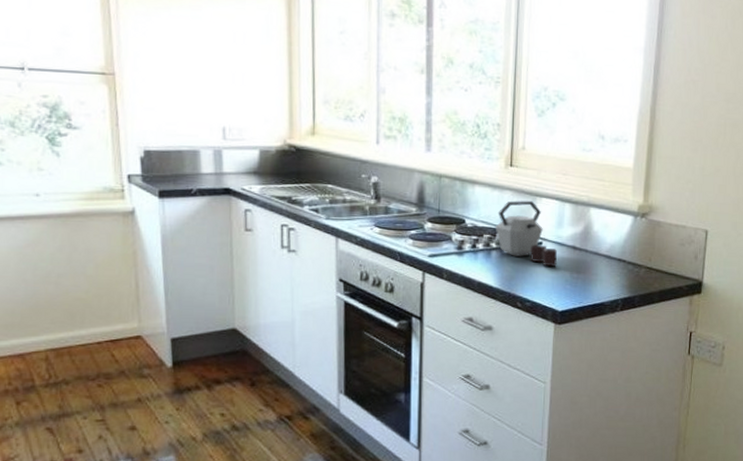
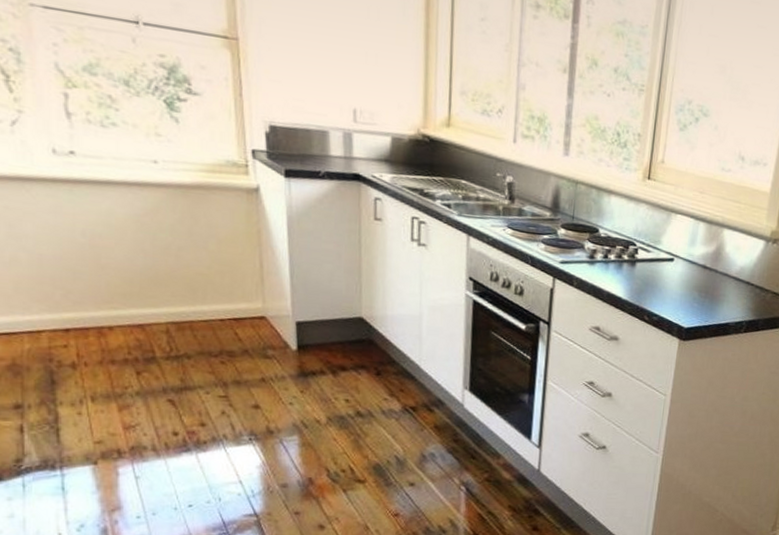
kettle: present [495,200,557,267] -> none [628,214,688,284]

